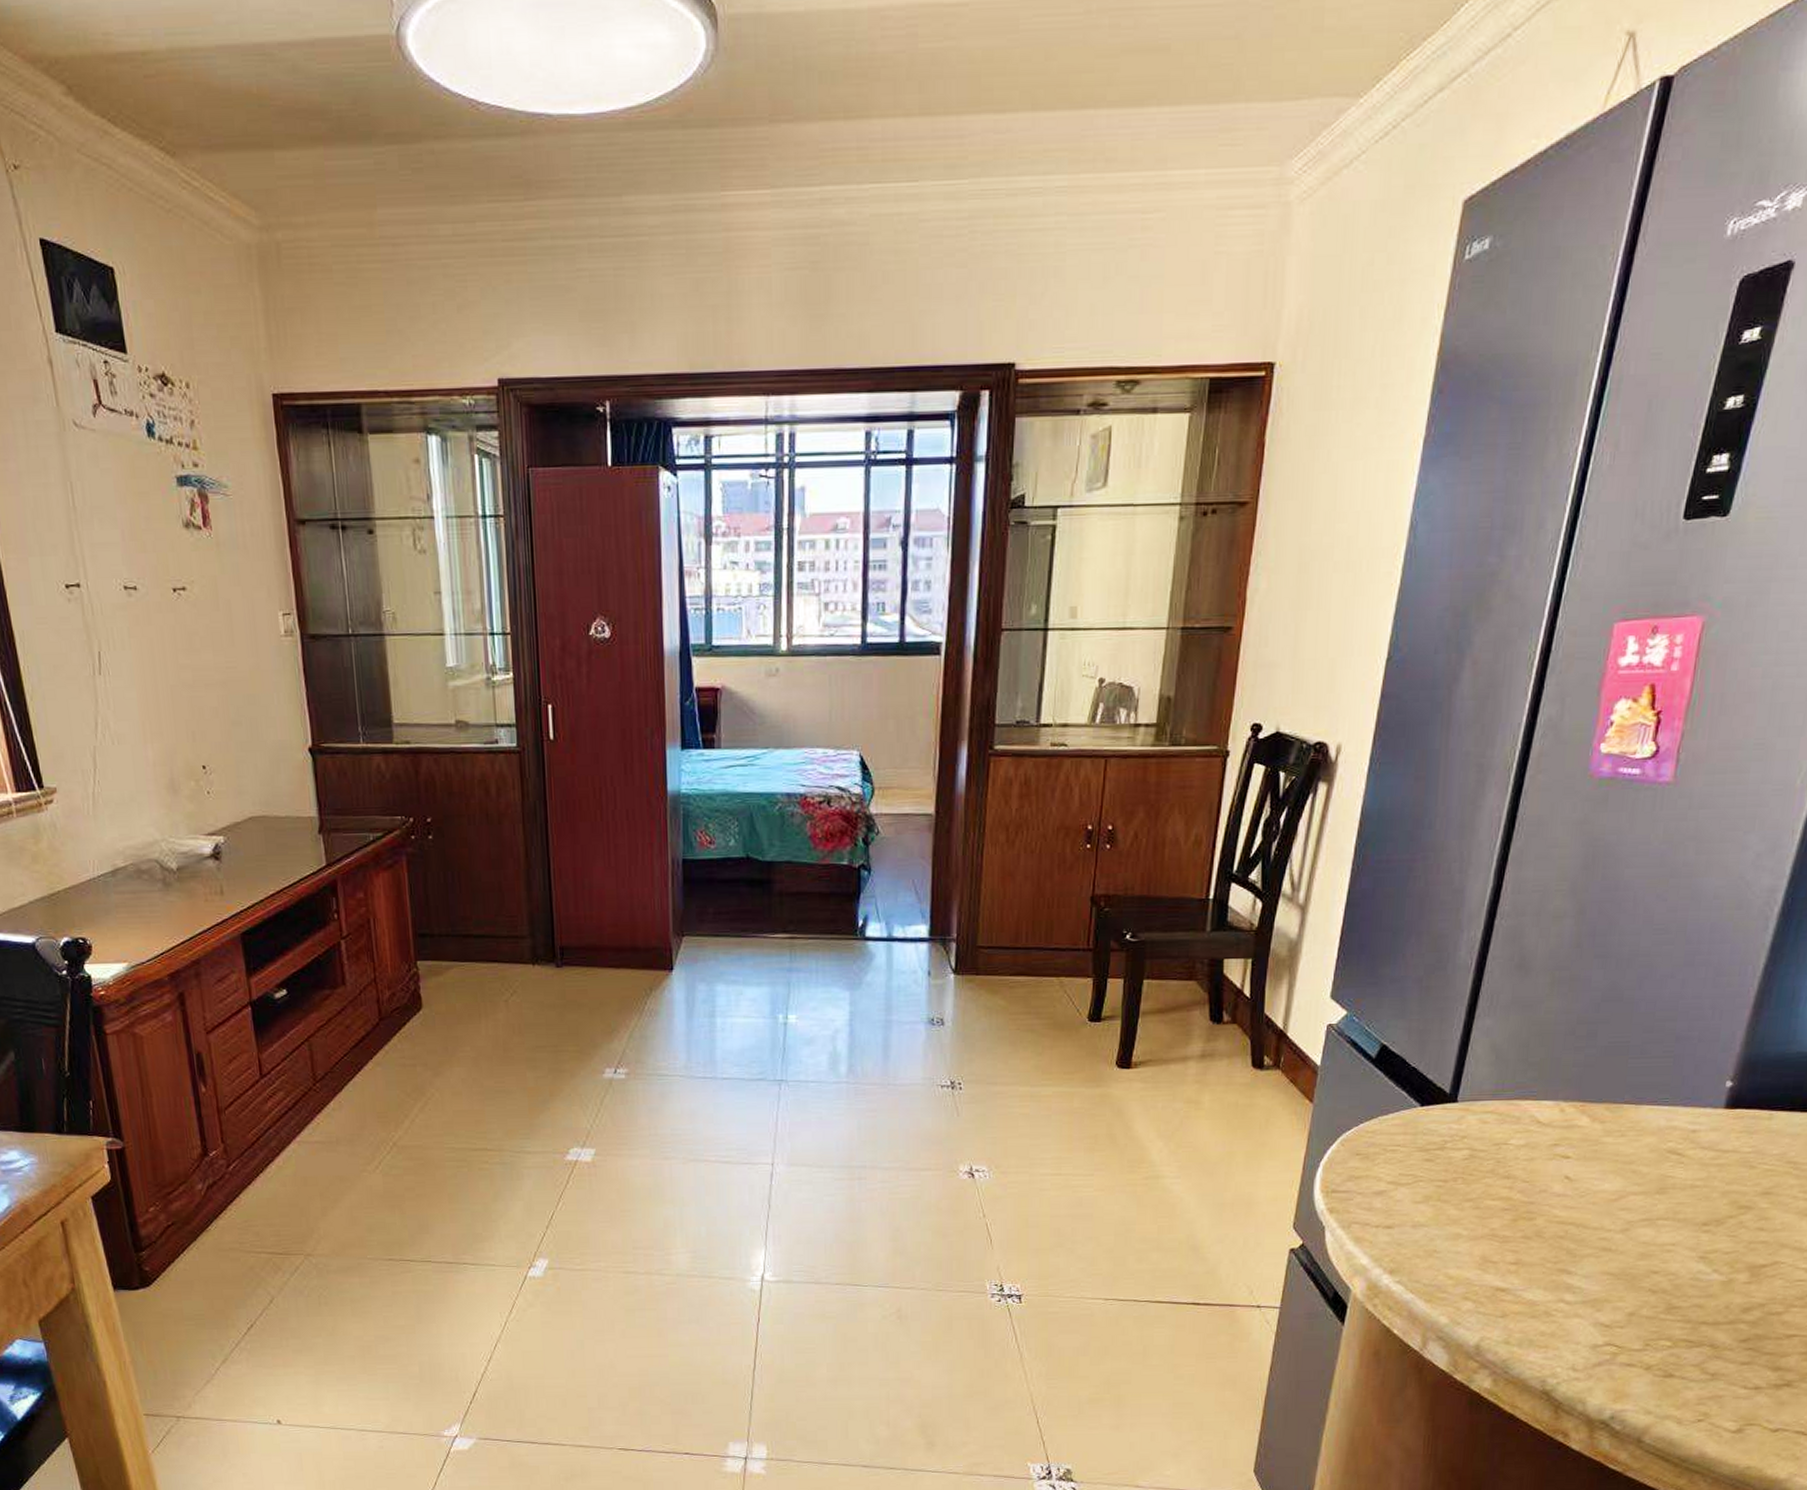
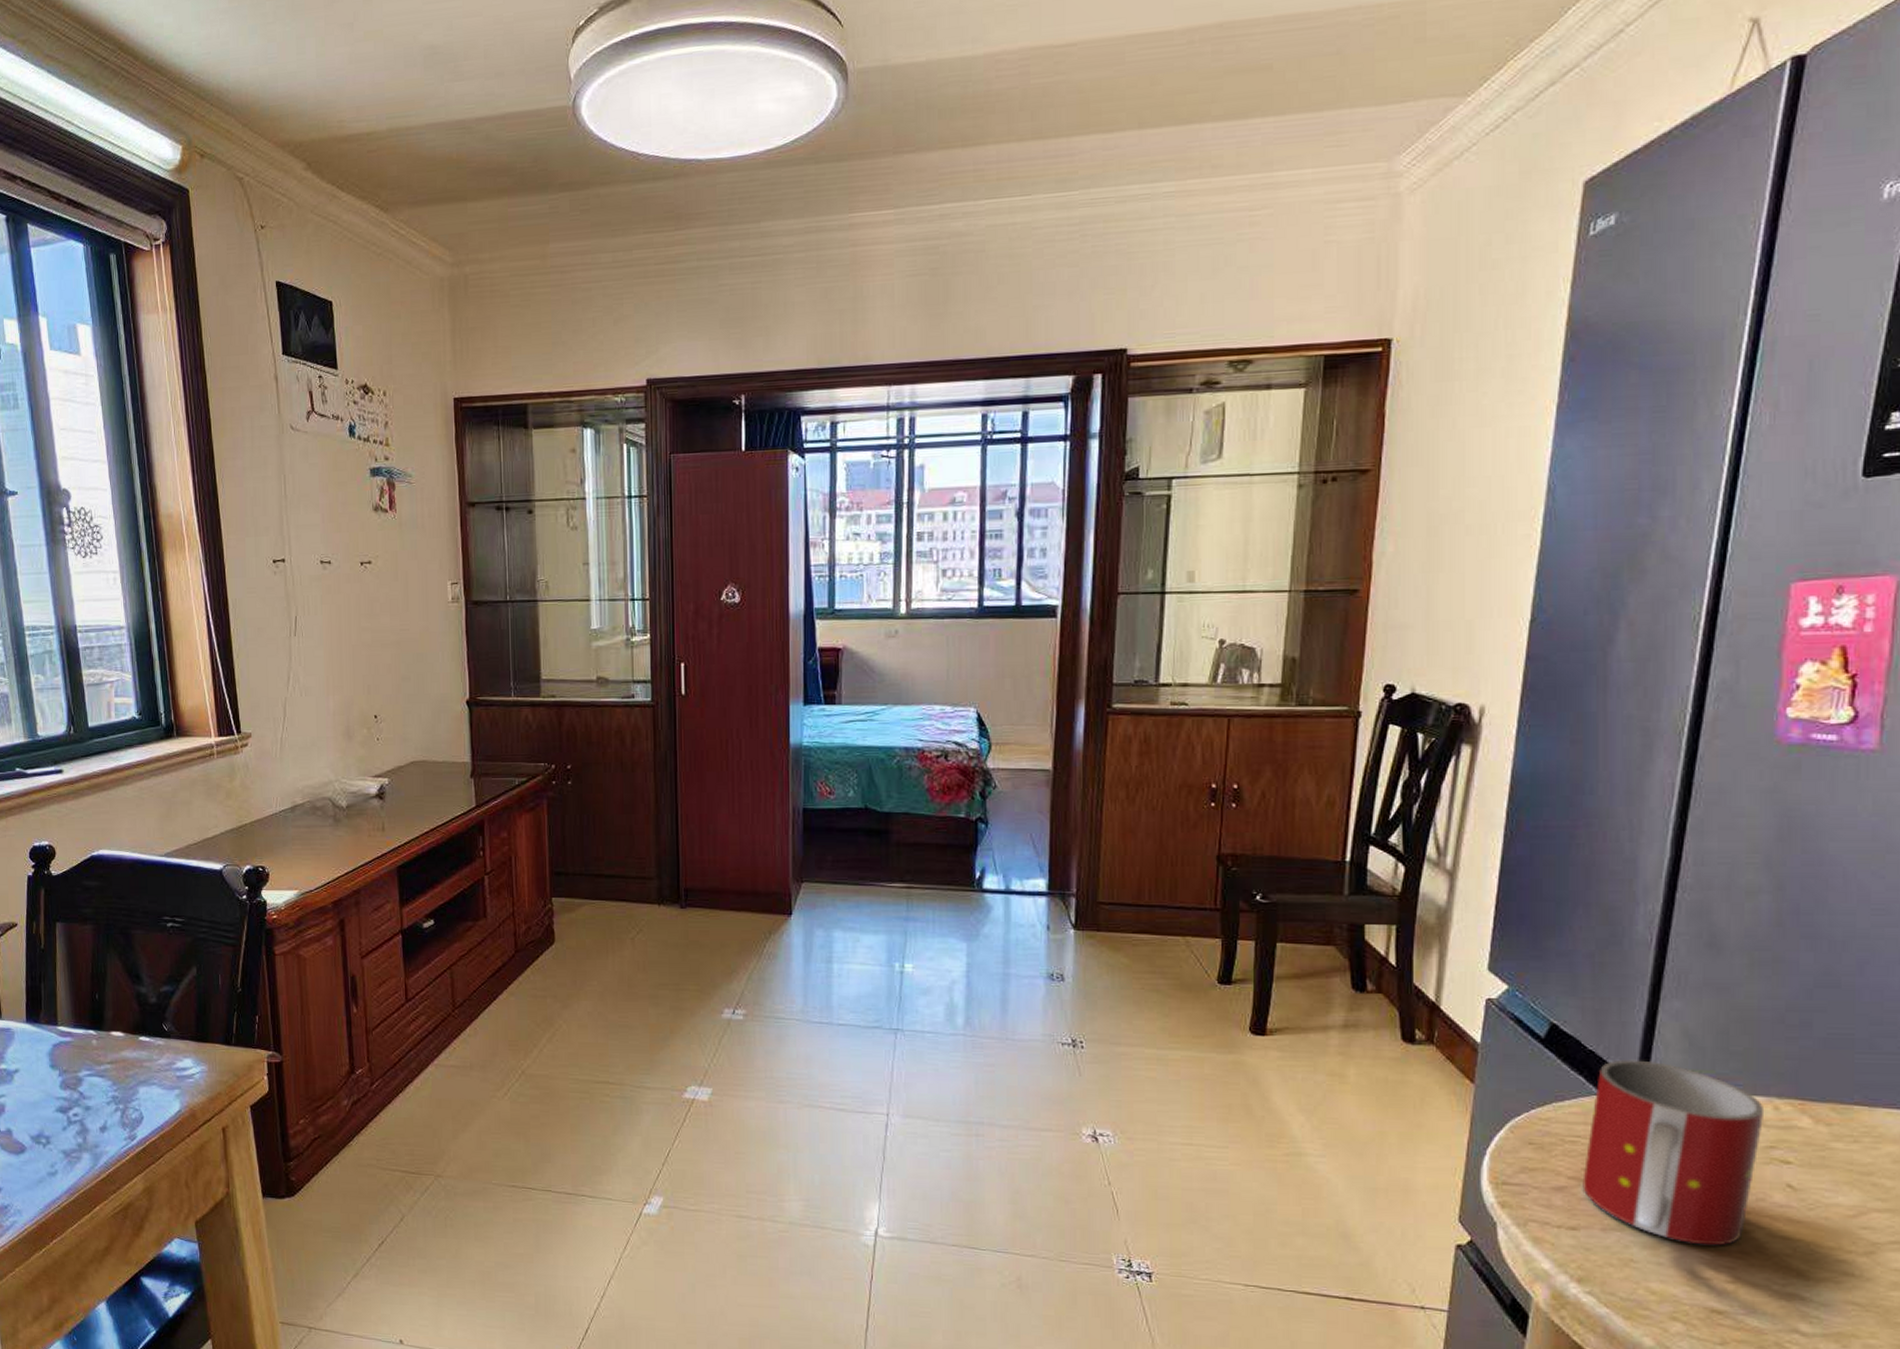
mug: none [1399,1074,1553,1234] -> present [1582,1059,1765,1246]

